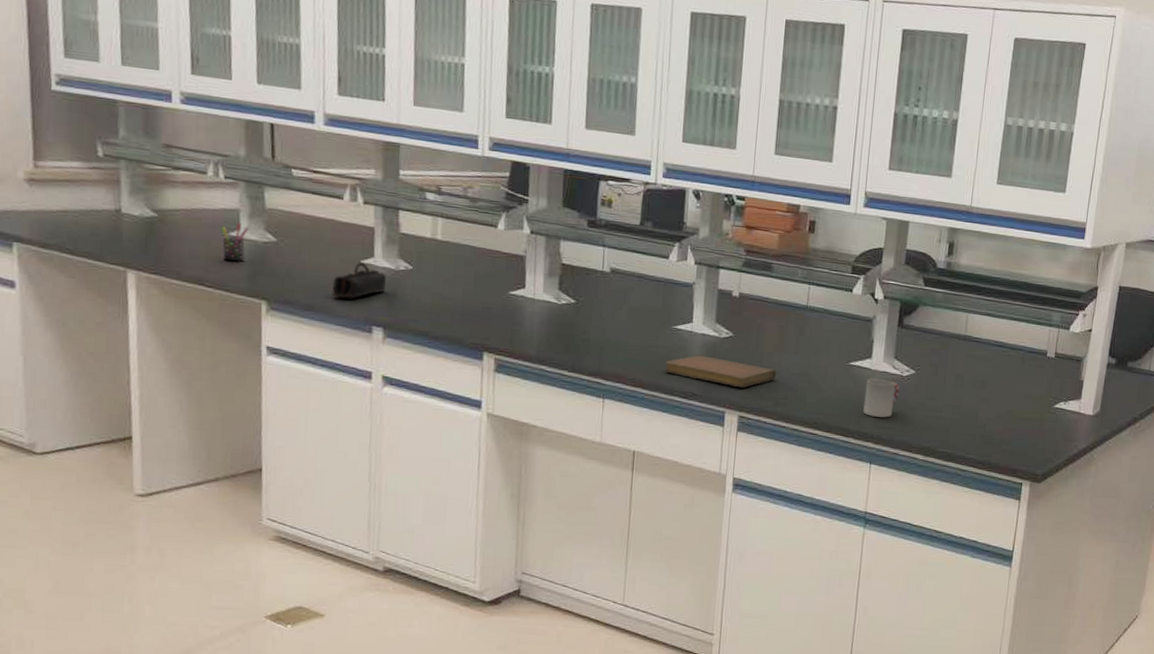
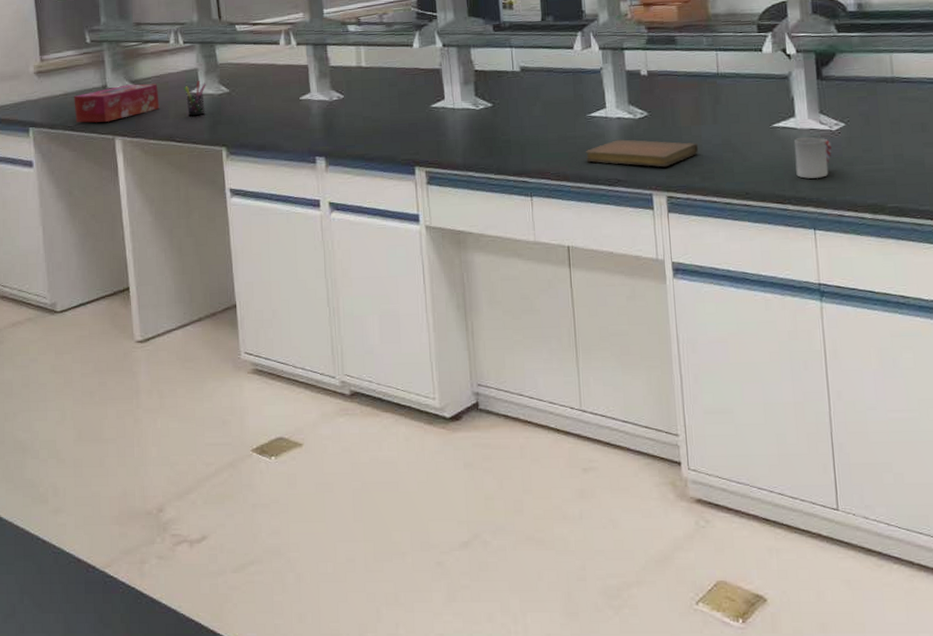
tissue box: none [76,213,188,251] -> present [74,84,160,123]
pencil case: present [332,261,387,299] -> none [278,98,324,135]

